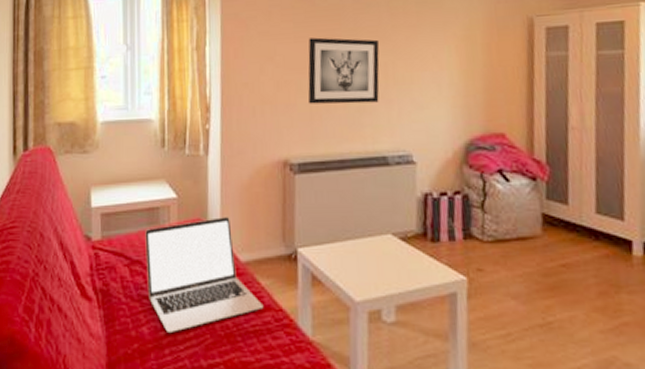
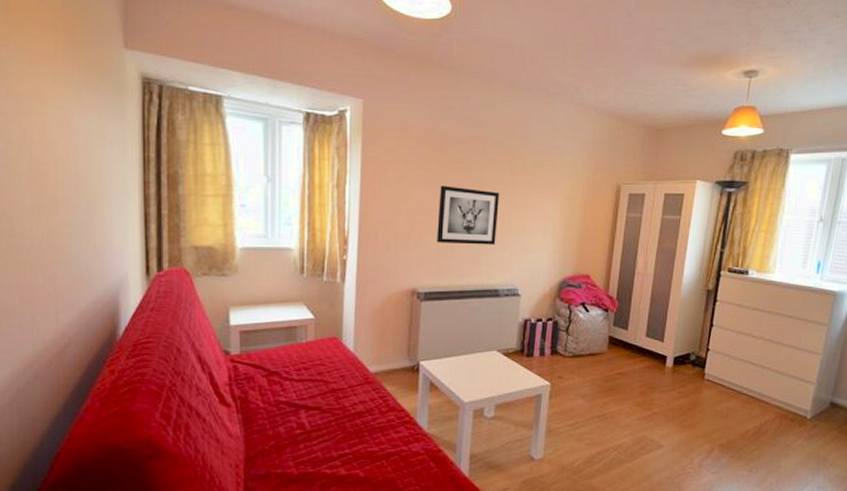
laptop: present [145,216,264,332] -> none [283,335,389,431]

